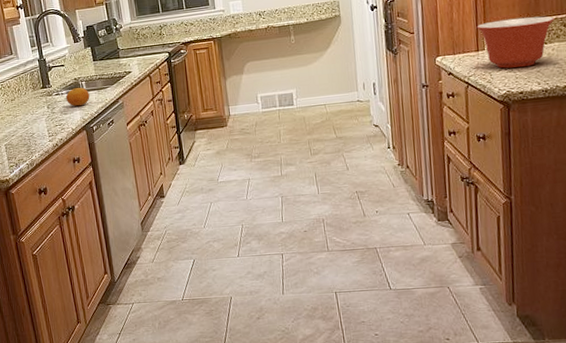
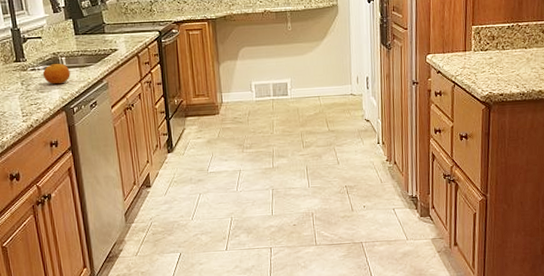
mixing bowl: present [476,16,555,69] -> none [465,21,535,70]

